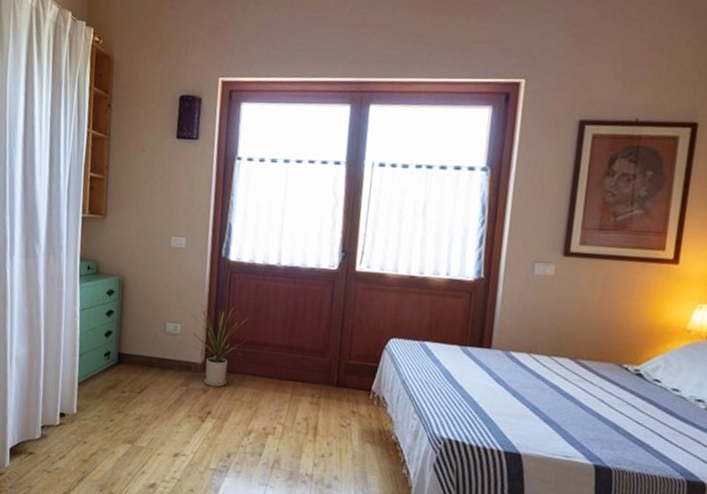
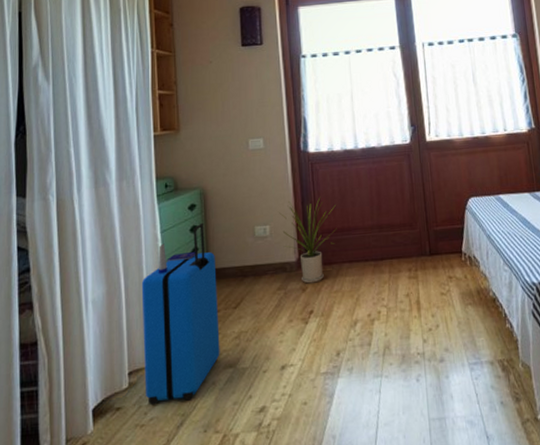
suitcase: none [54,308,127,462] -> present [141,222,220,406]

